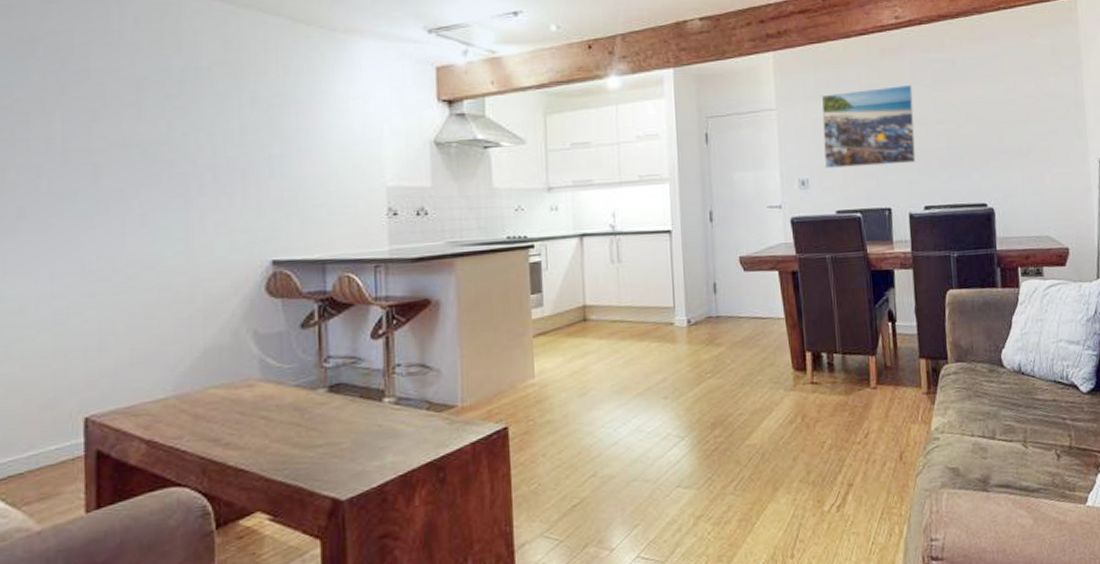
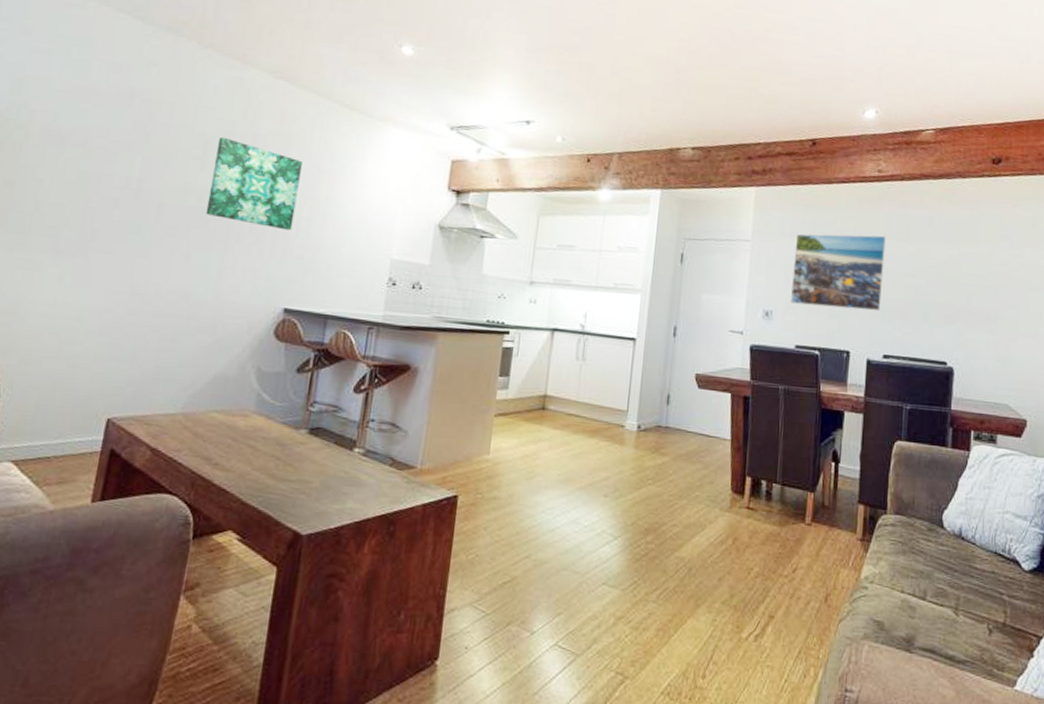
wall art: none [153,76,264,173] -> present [205,136,302,231]

